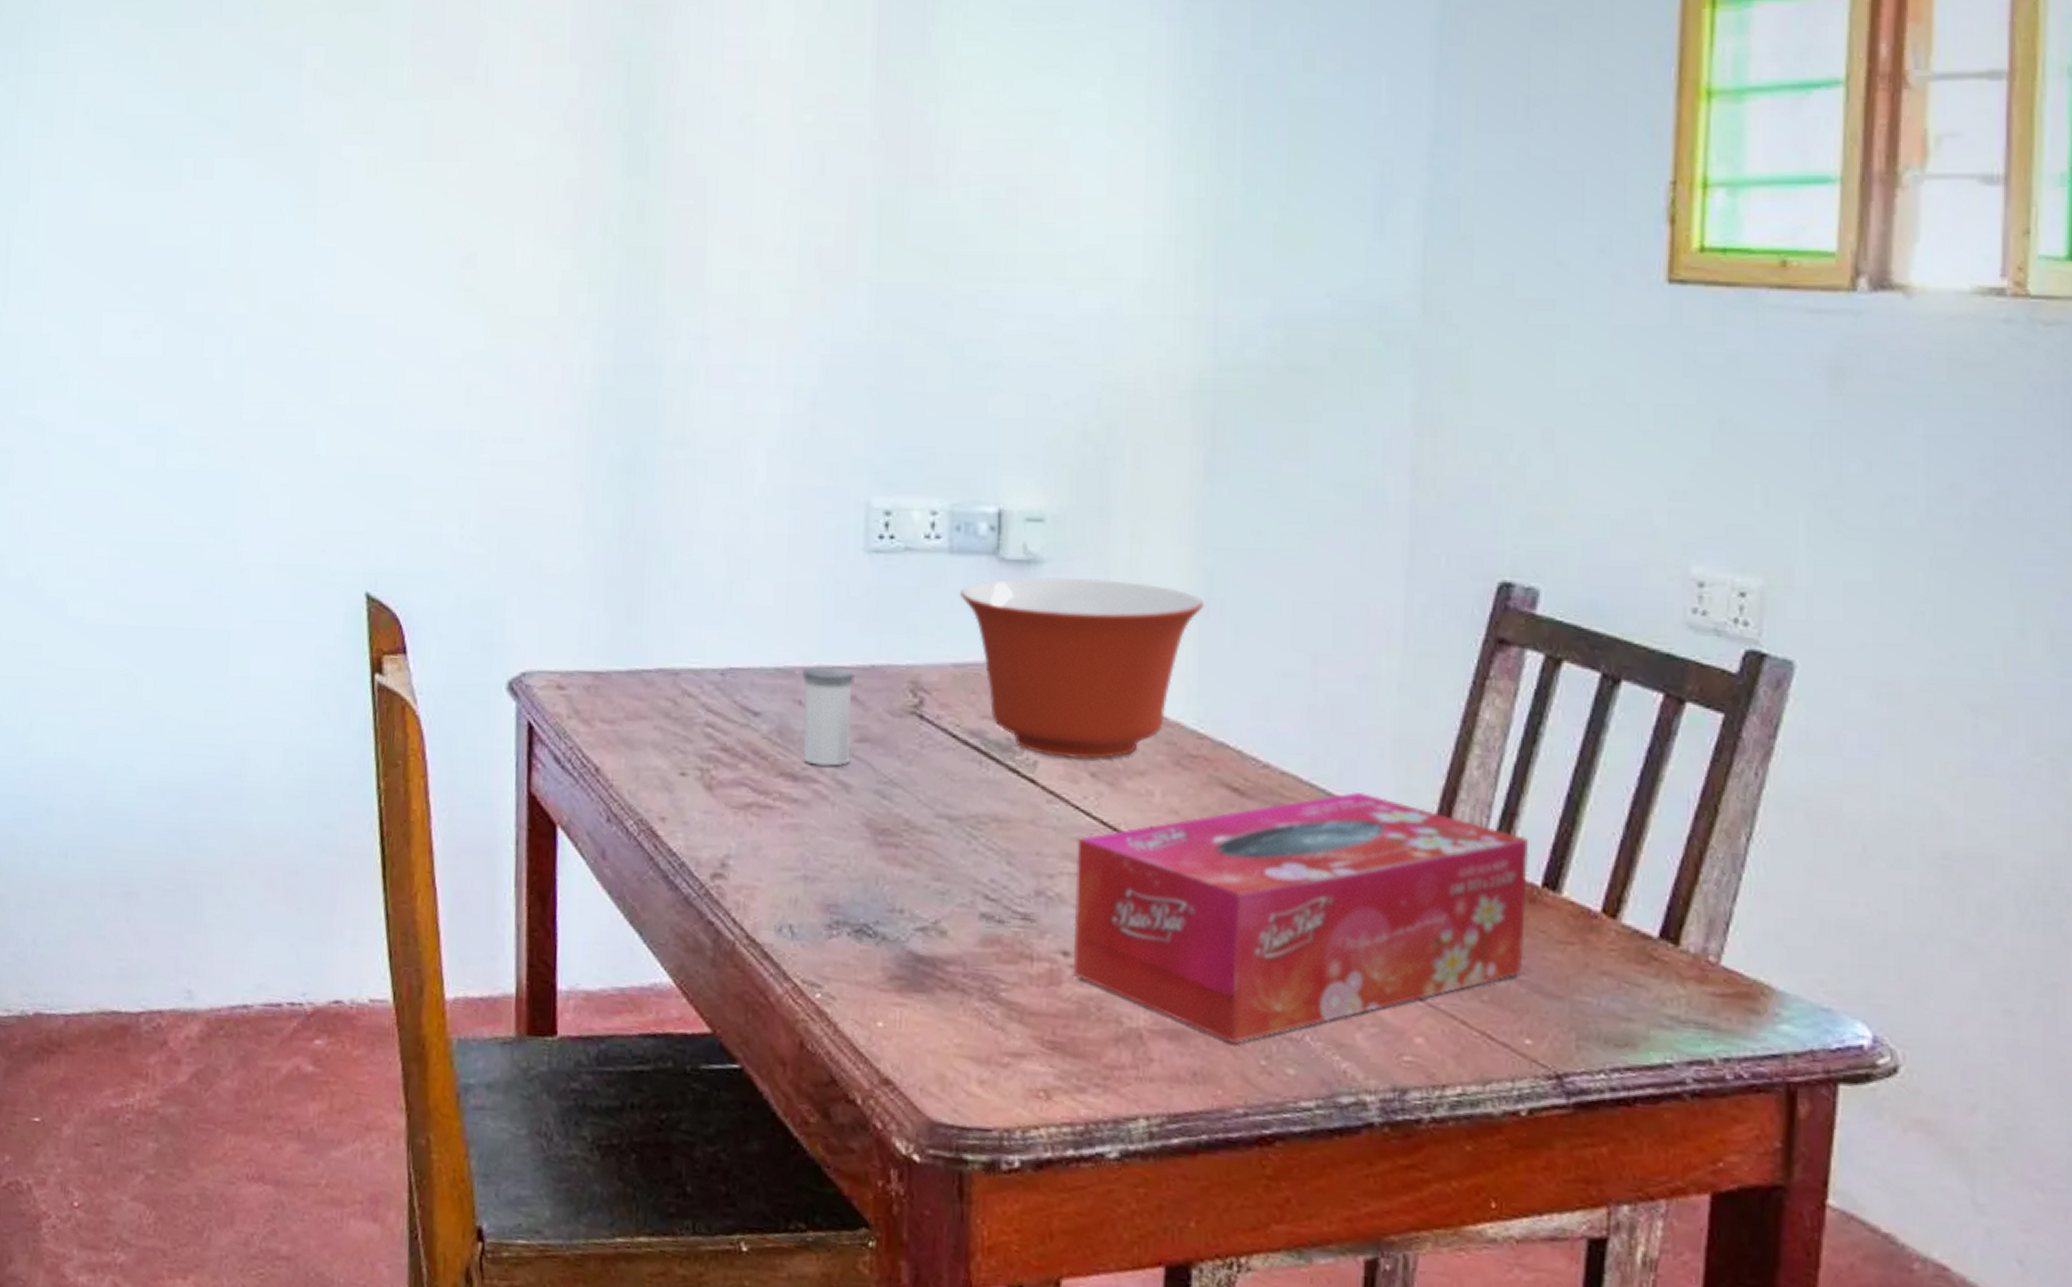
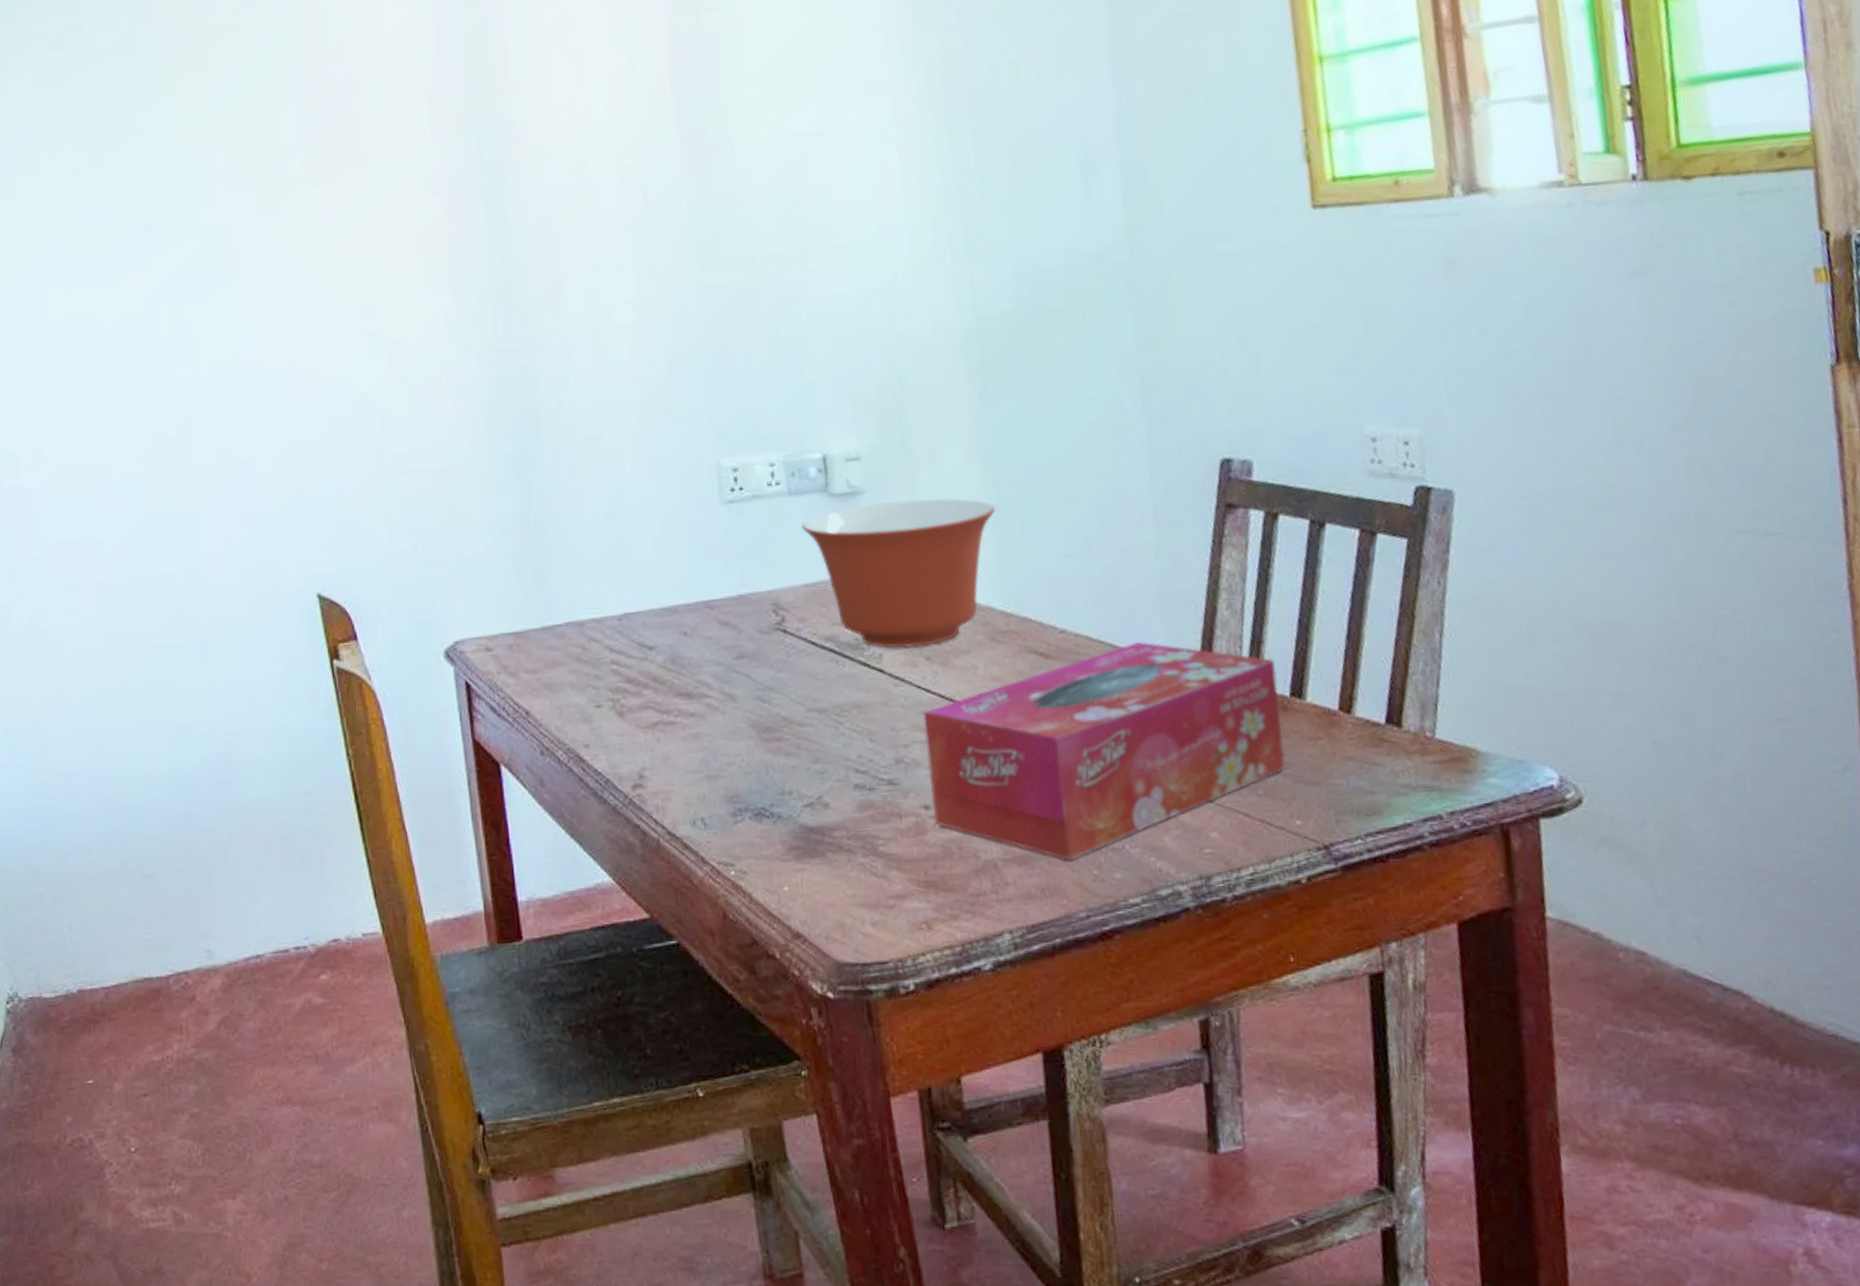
salt shaker: present [802,666,855,766] -> none [684,600,732,683]

